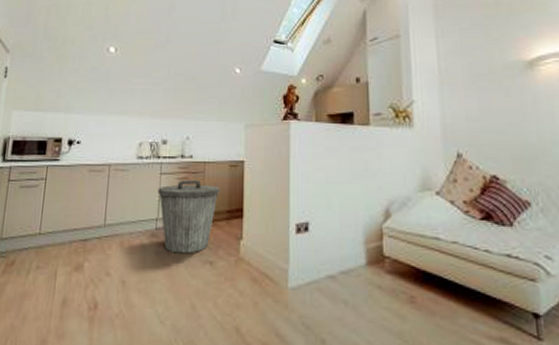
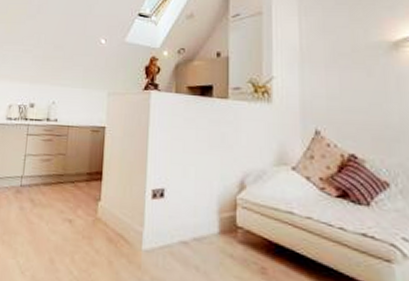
trash can: present [158,179,219,254] -> none [24,141,81,211]

